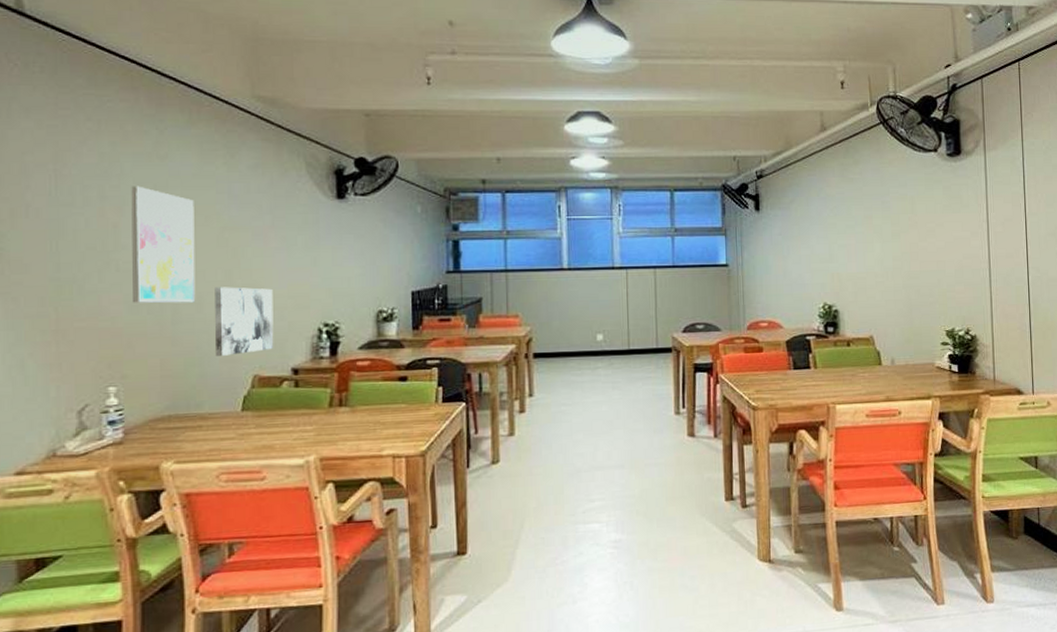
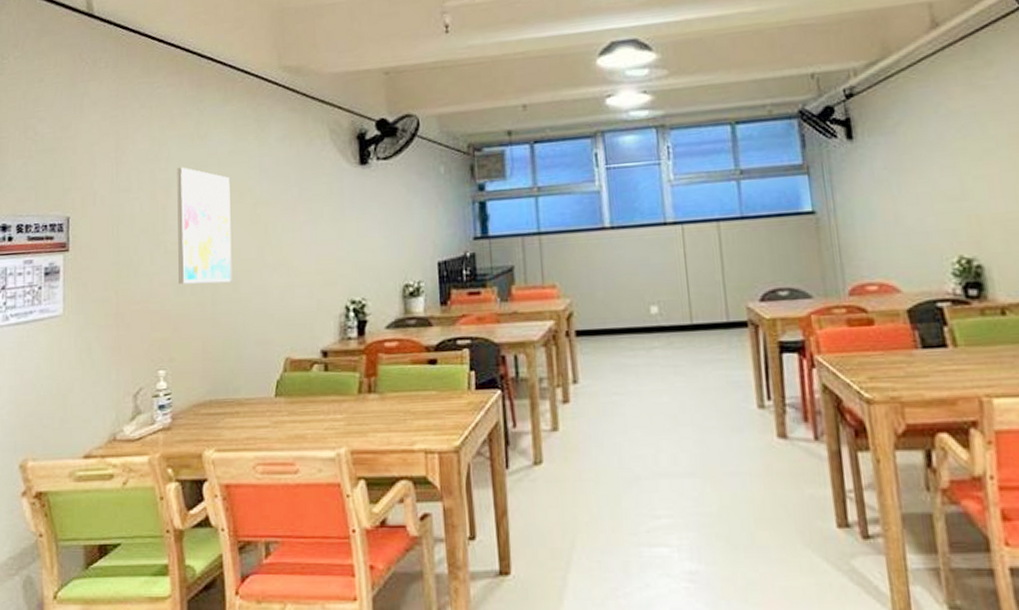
wall art: present [214,287,274,356] -> none [249,264,304,338]

